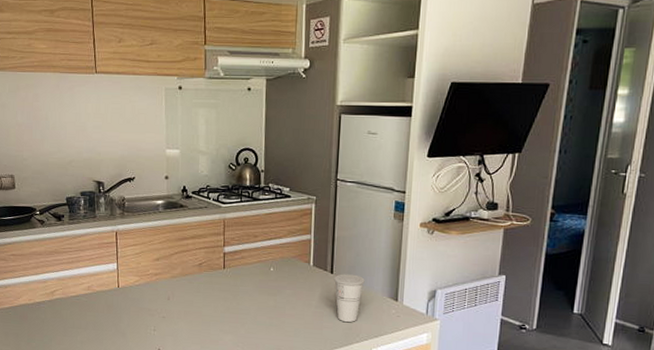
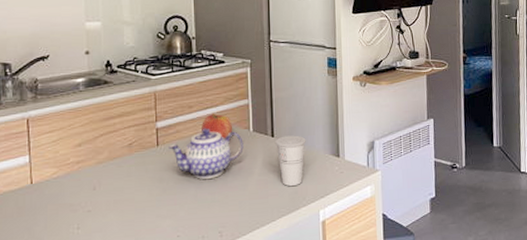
teapot: none [234,257,303,305] -> present [169,128,244,179]
fruit: none [265,245,294,269] -> present [202,113,233,138]

